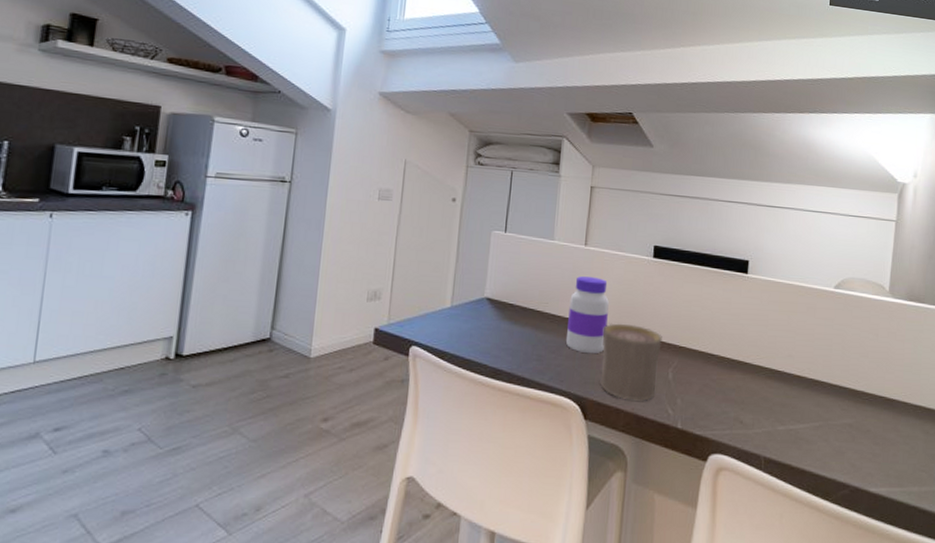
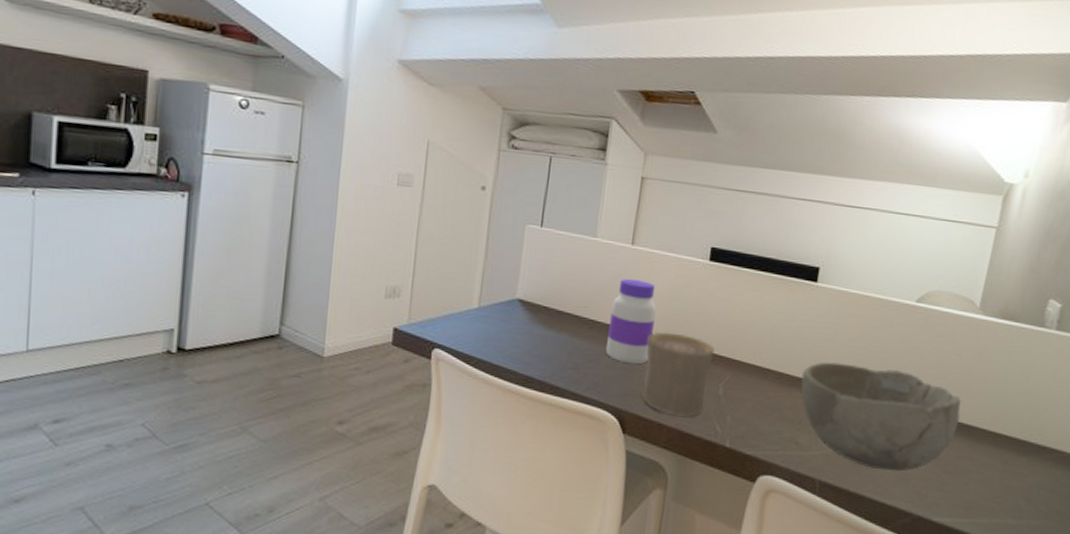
bowl: none [740,345,883,445] -> present [800,361,961,471]

